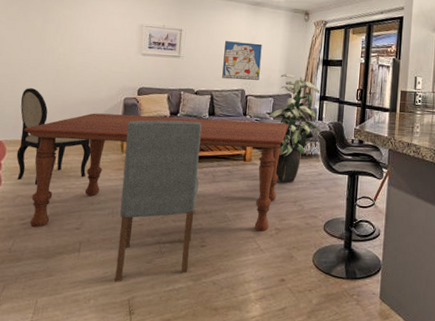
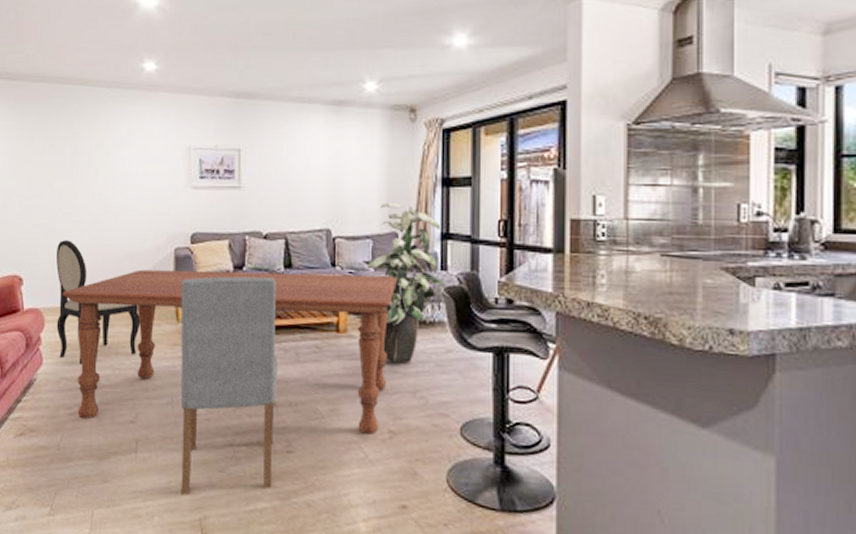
wall art: present [222,41,262,80] -> none [298,160,351,216]

